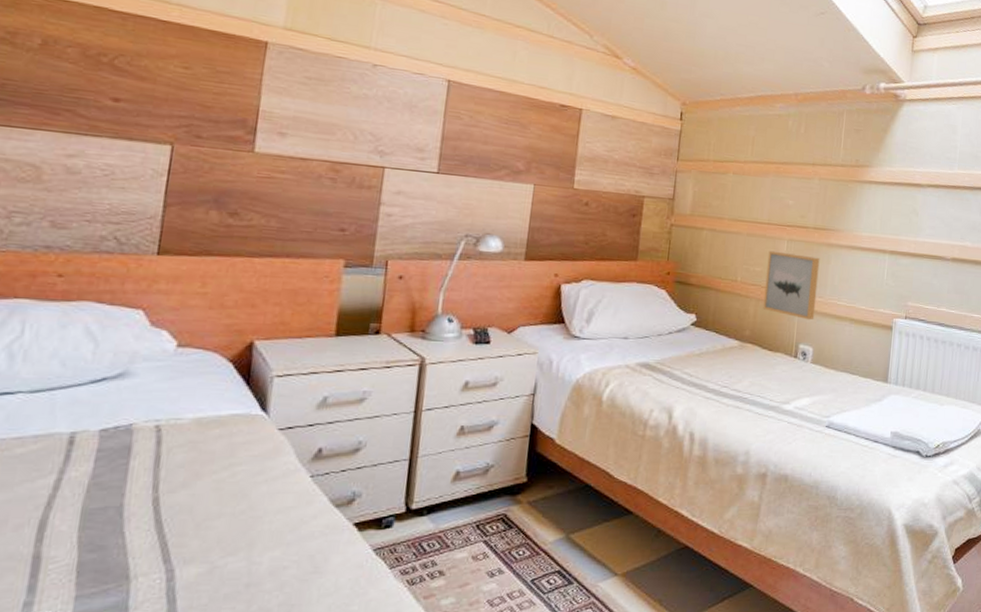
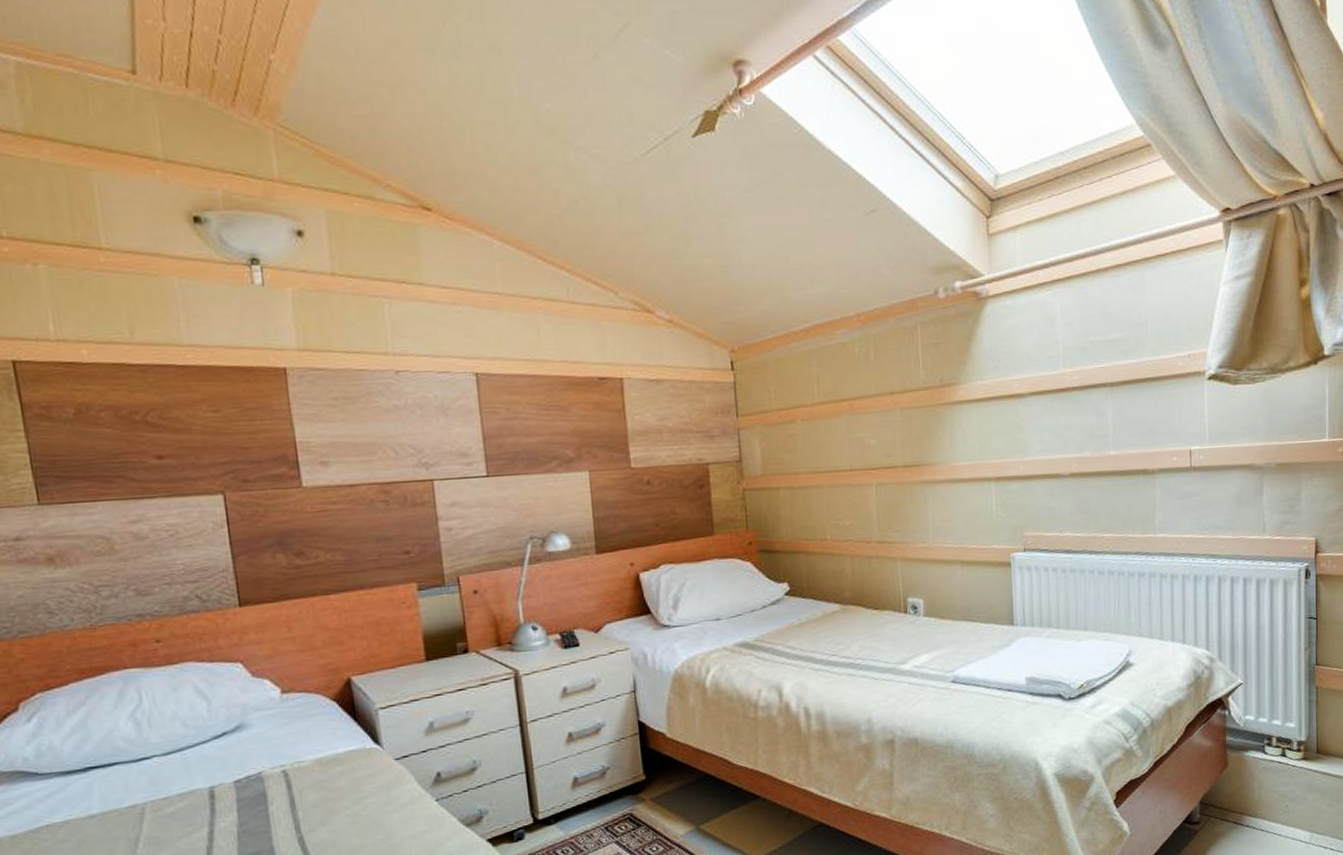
wall art: present [763,250,820,320] -> none [856,498,920,570]

